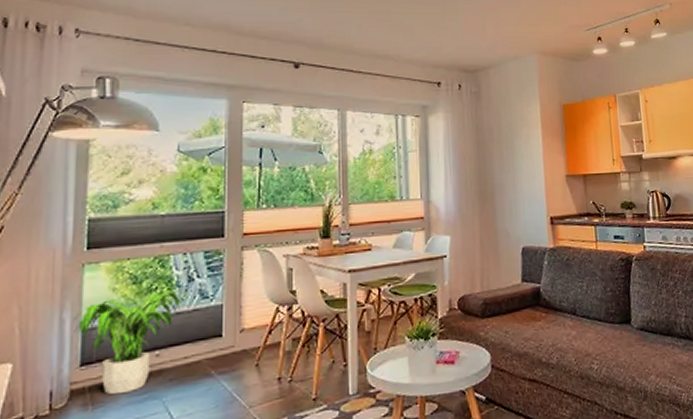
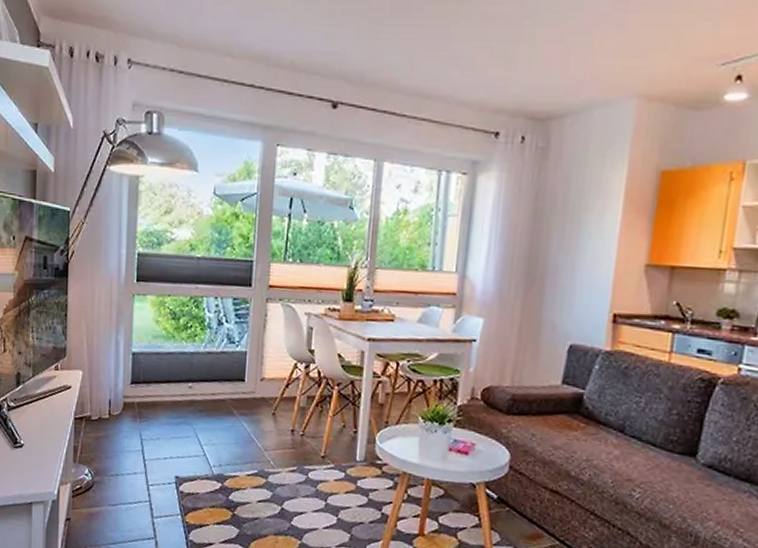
potted plant: present [74,290,180,395] -> none [126,329,210,415]

